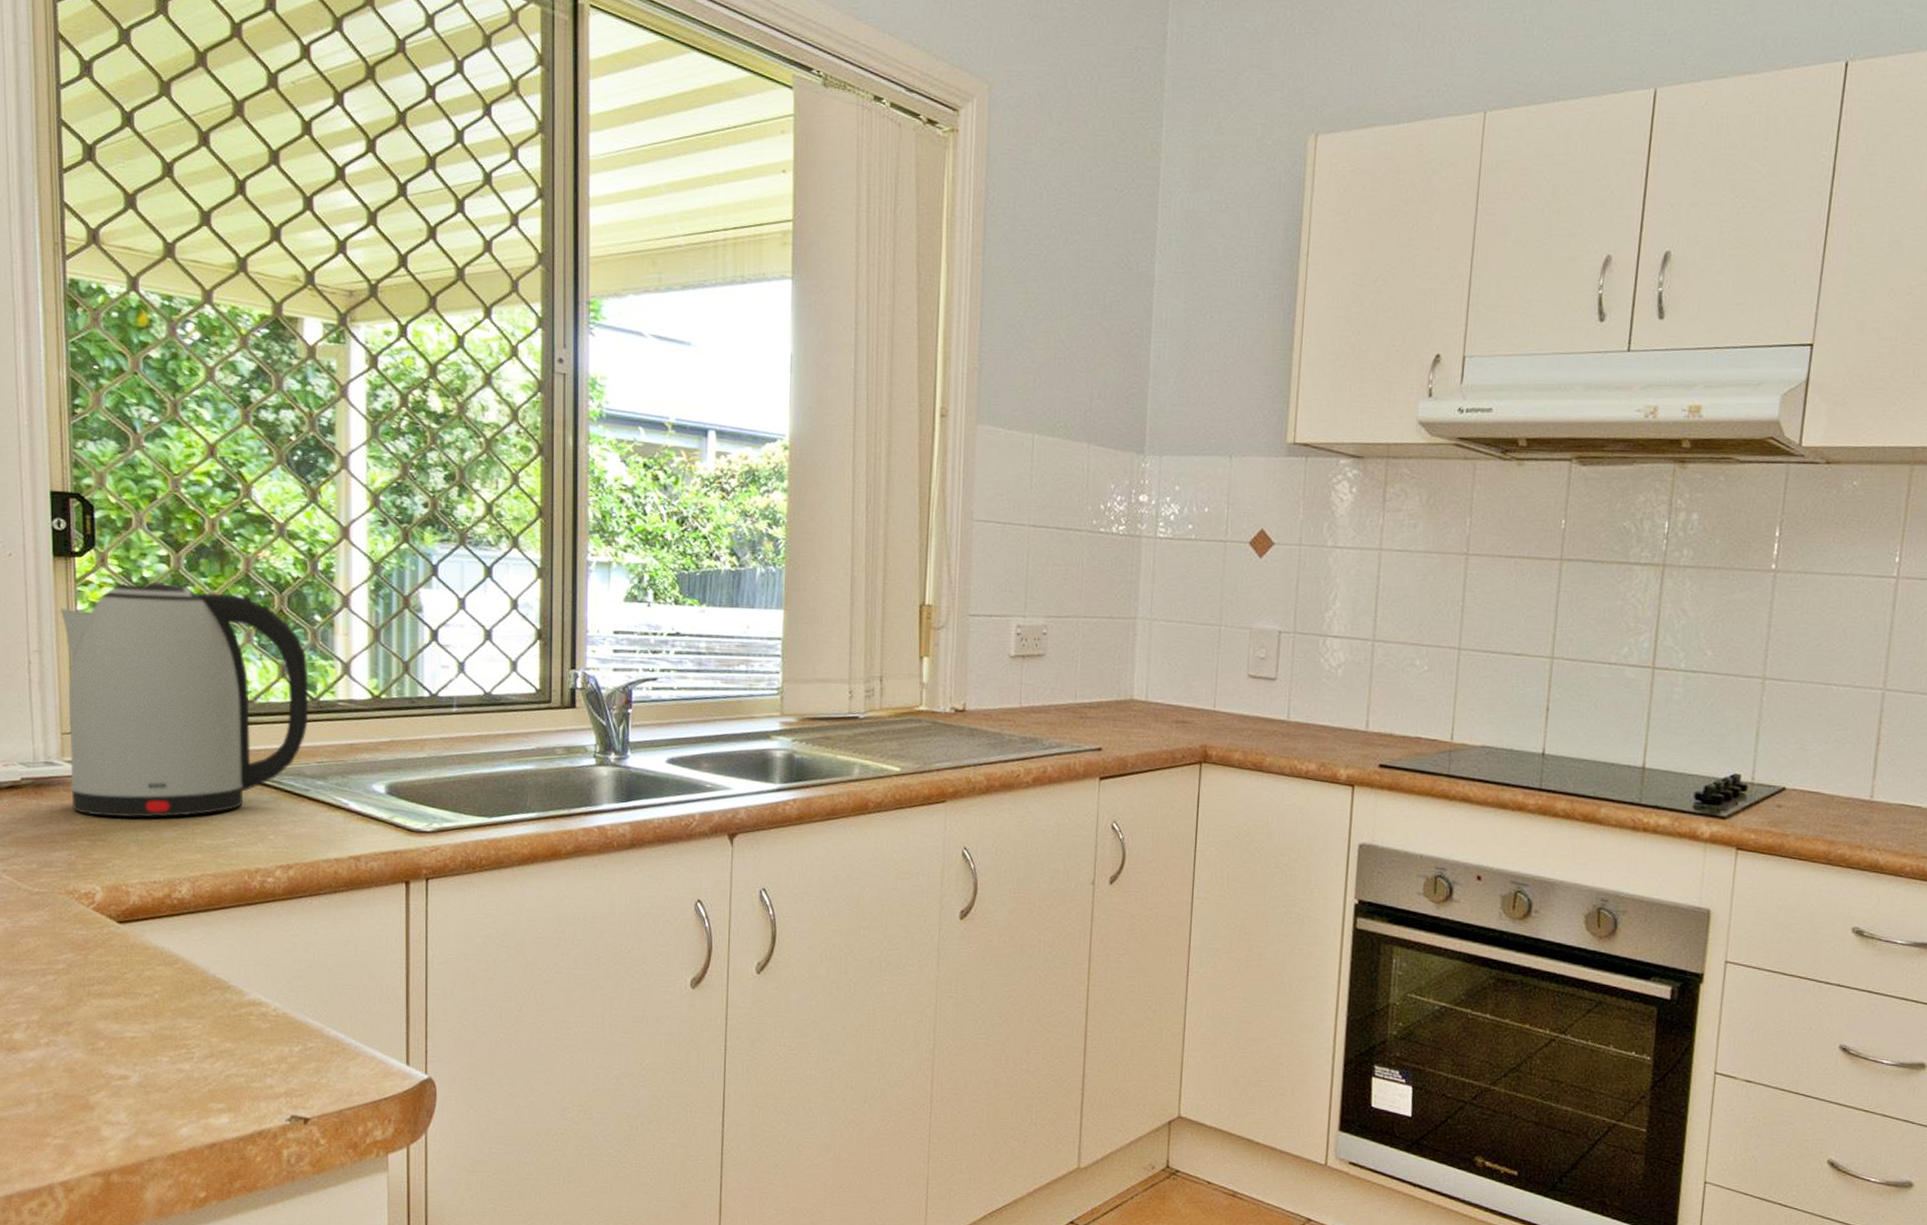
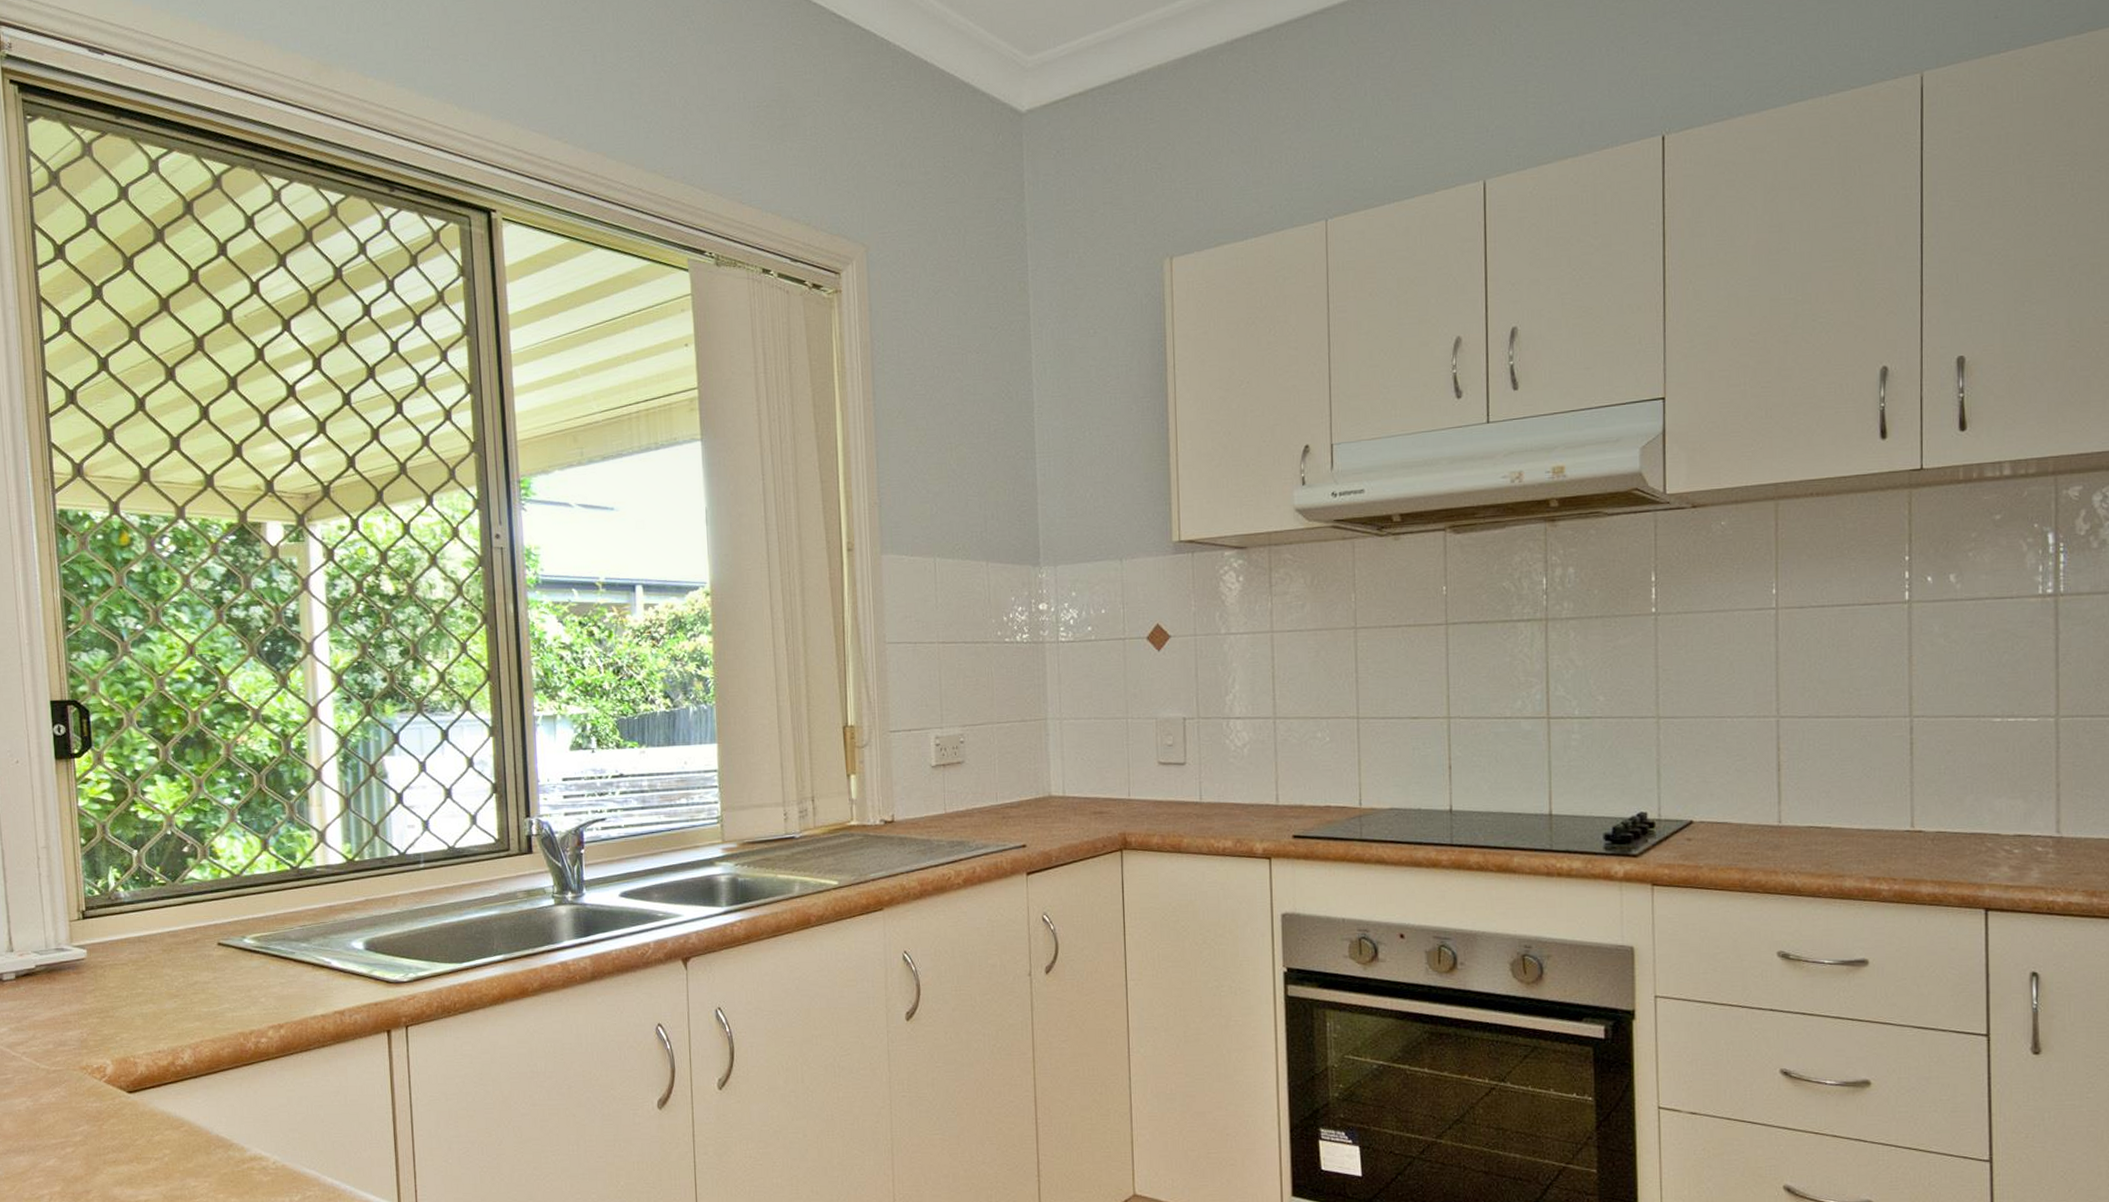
kettle: present [59,581,309,818] -> none [63,772,290,995]

